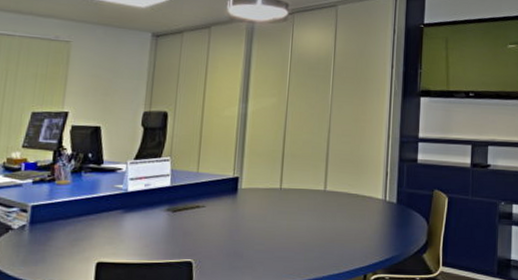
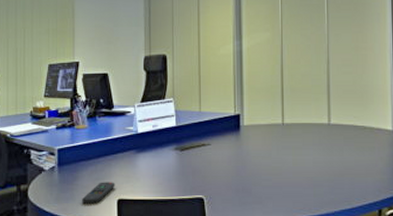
remote control: none [54,243,96,267] -> present [82,182,115,204]

